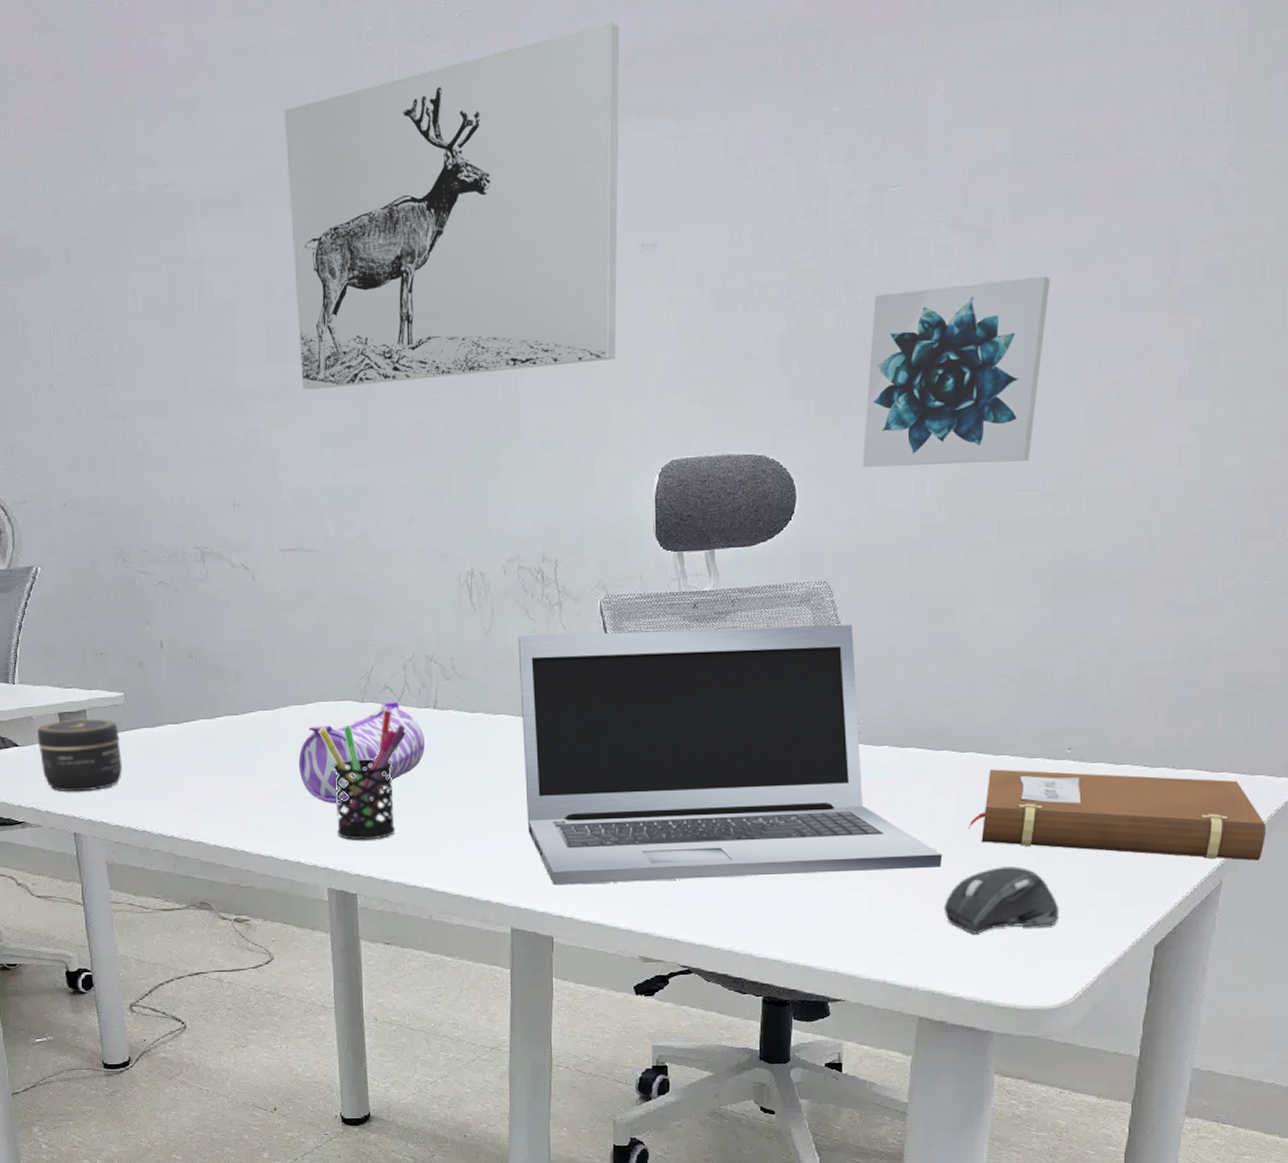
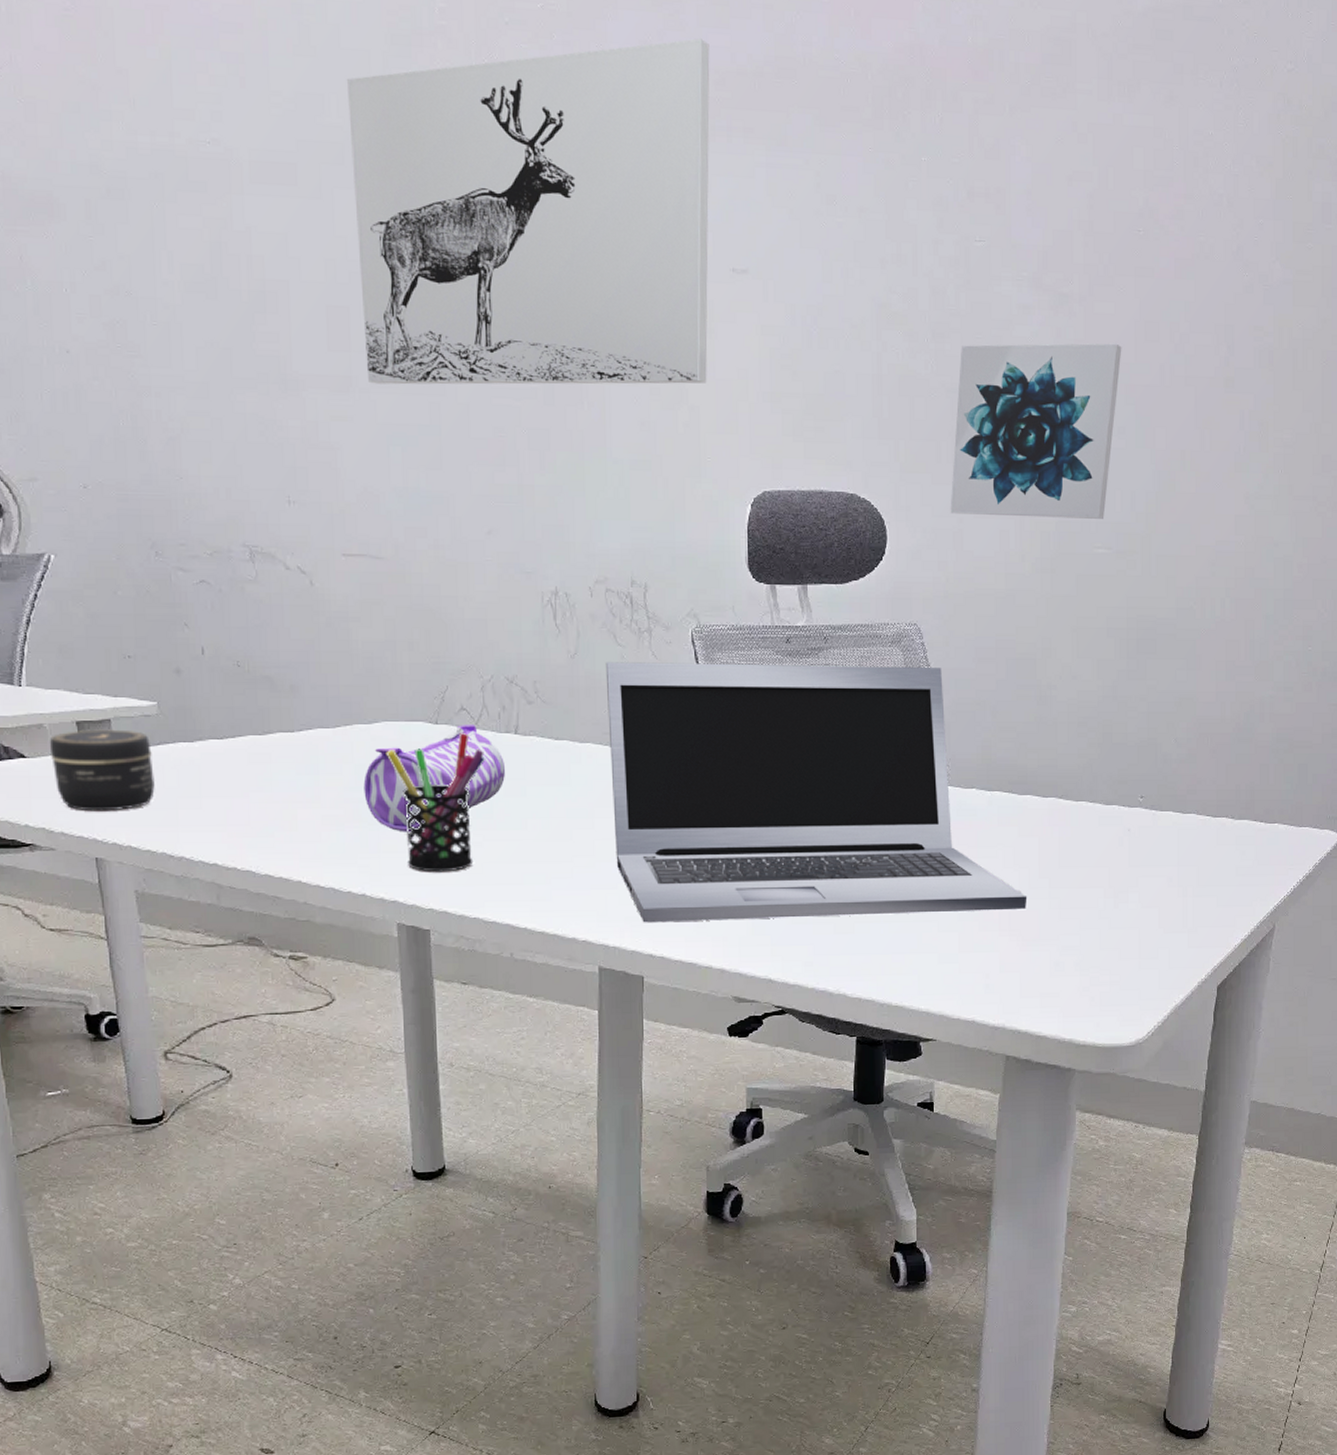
computer mouse: present [943,865,1060,934] -> none [1028,908,1134,974]
notebook: present [969,769,1265,861] -> none [1051,815,1311,907]

